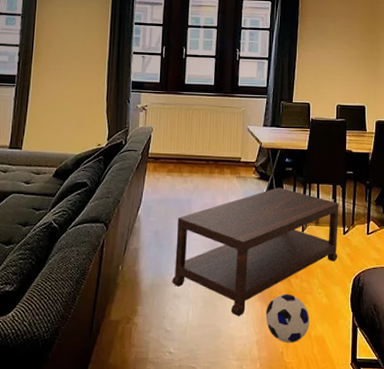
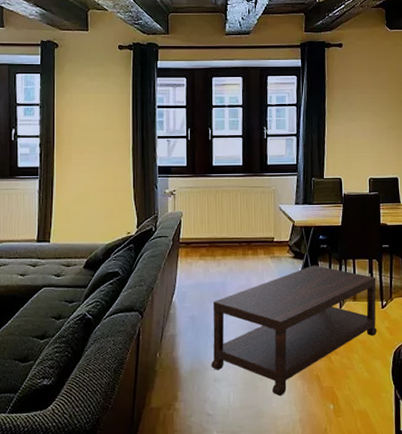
soccer ball: present [265,294,309,342] -> none [307,370,352,419]

